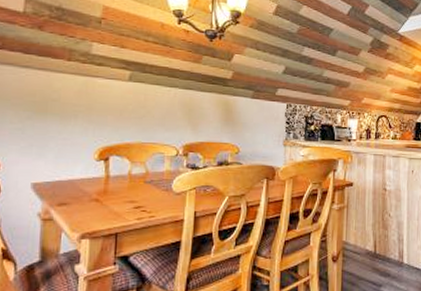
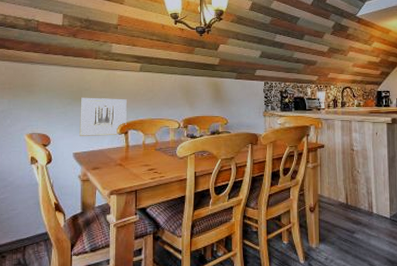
wall art: none [41,110,109,163] -> present [79,97,127,137]

